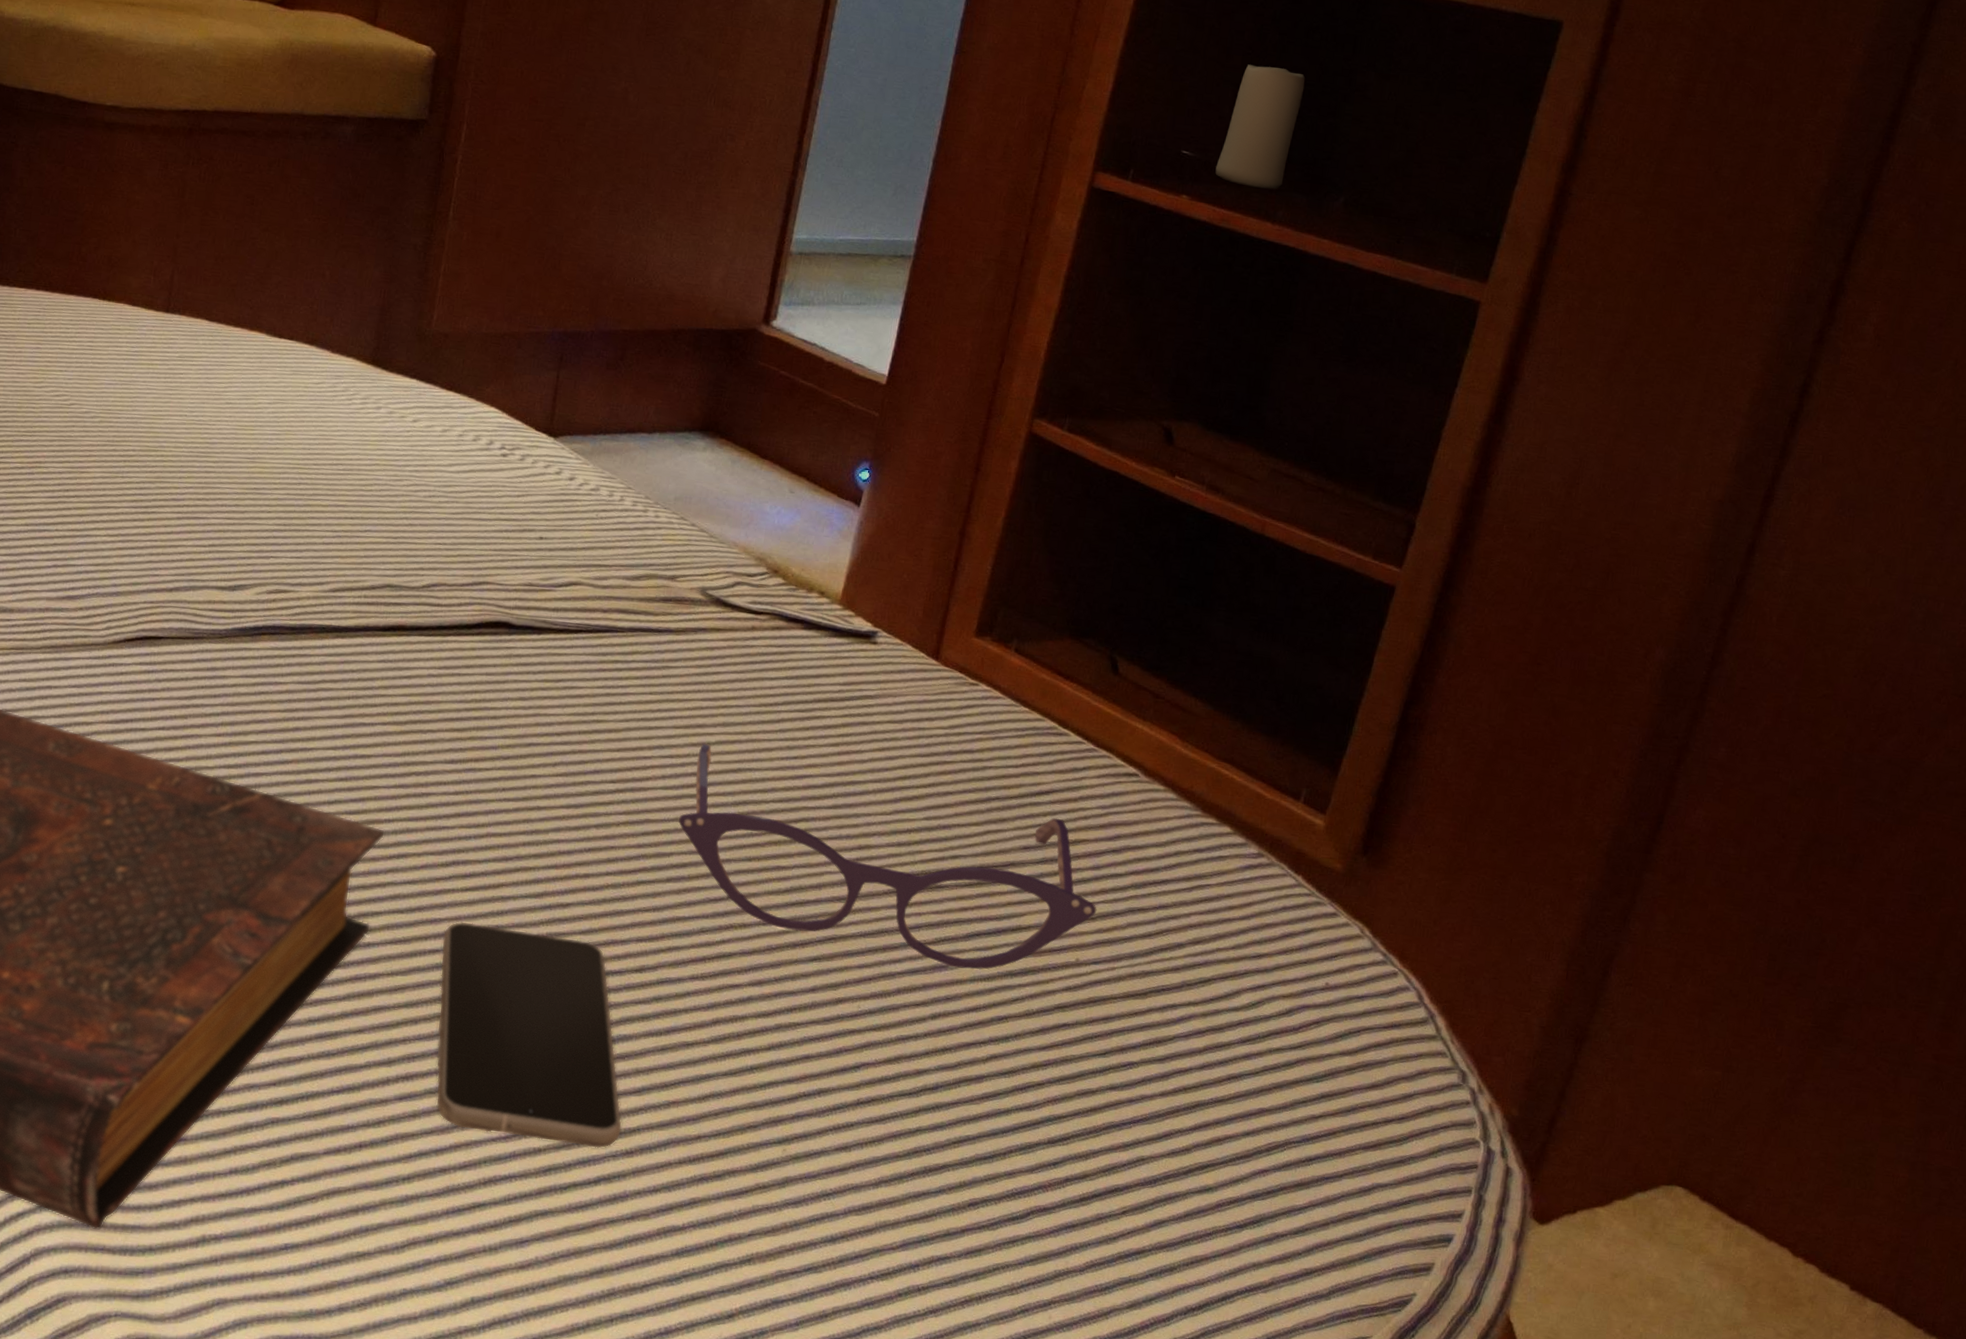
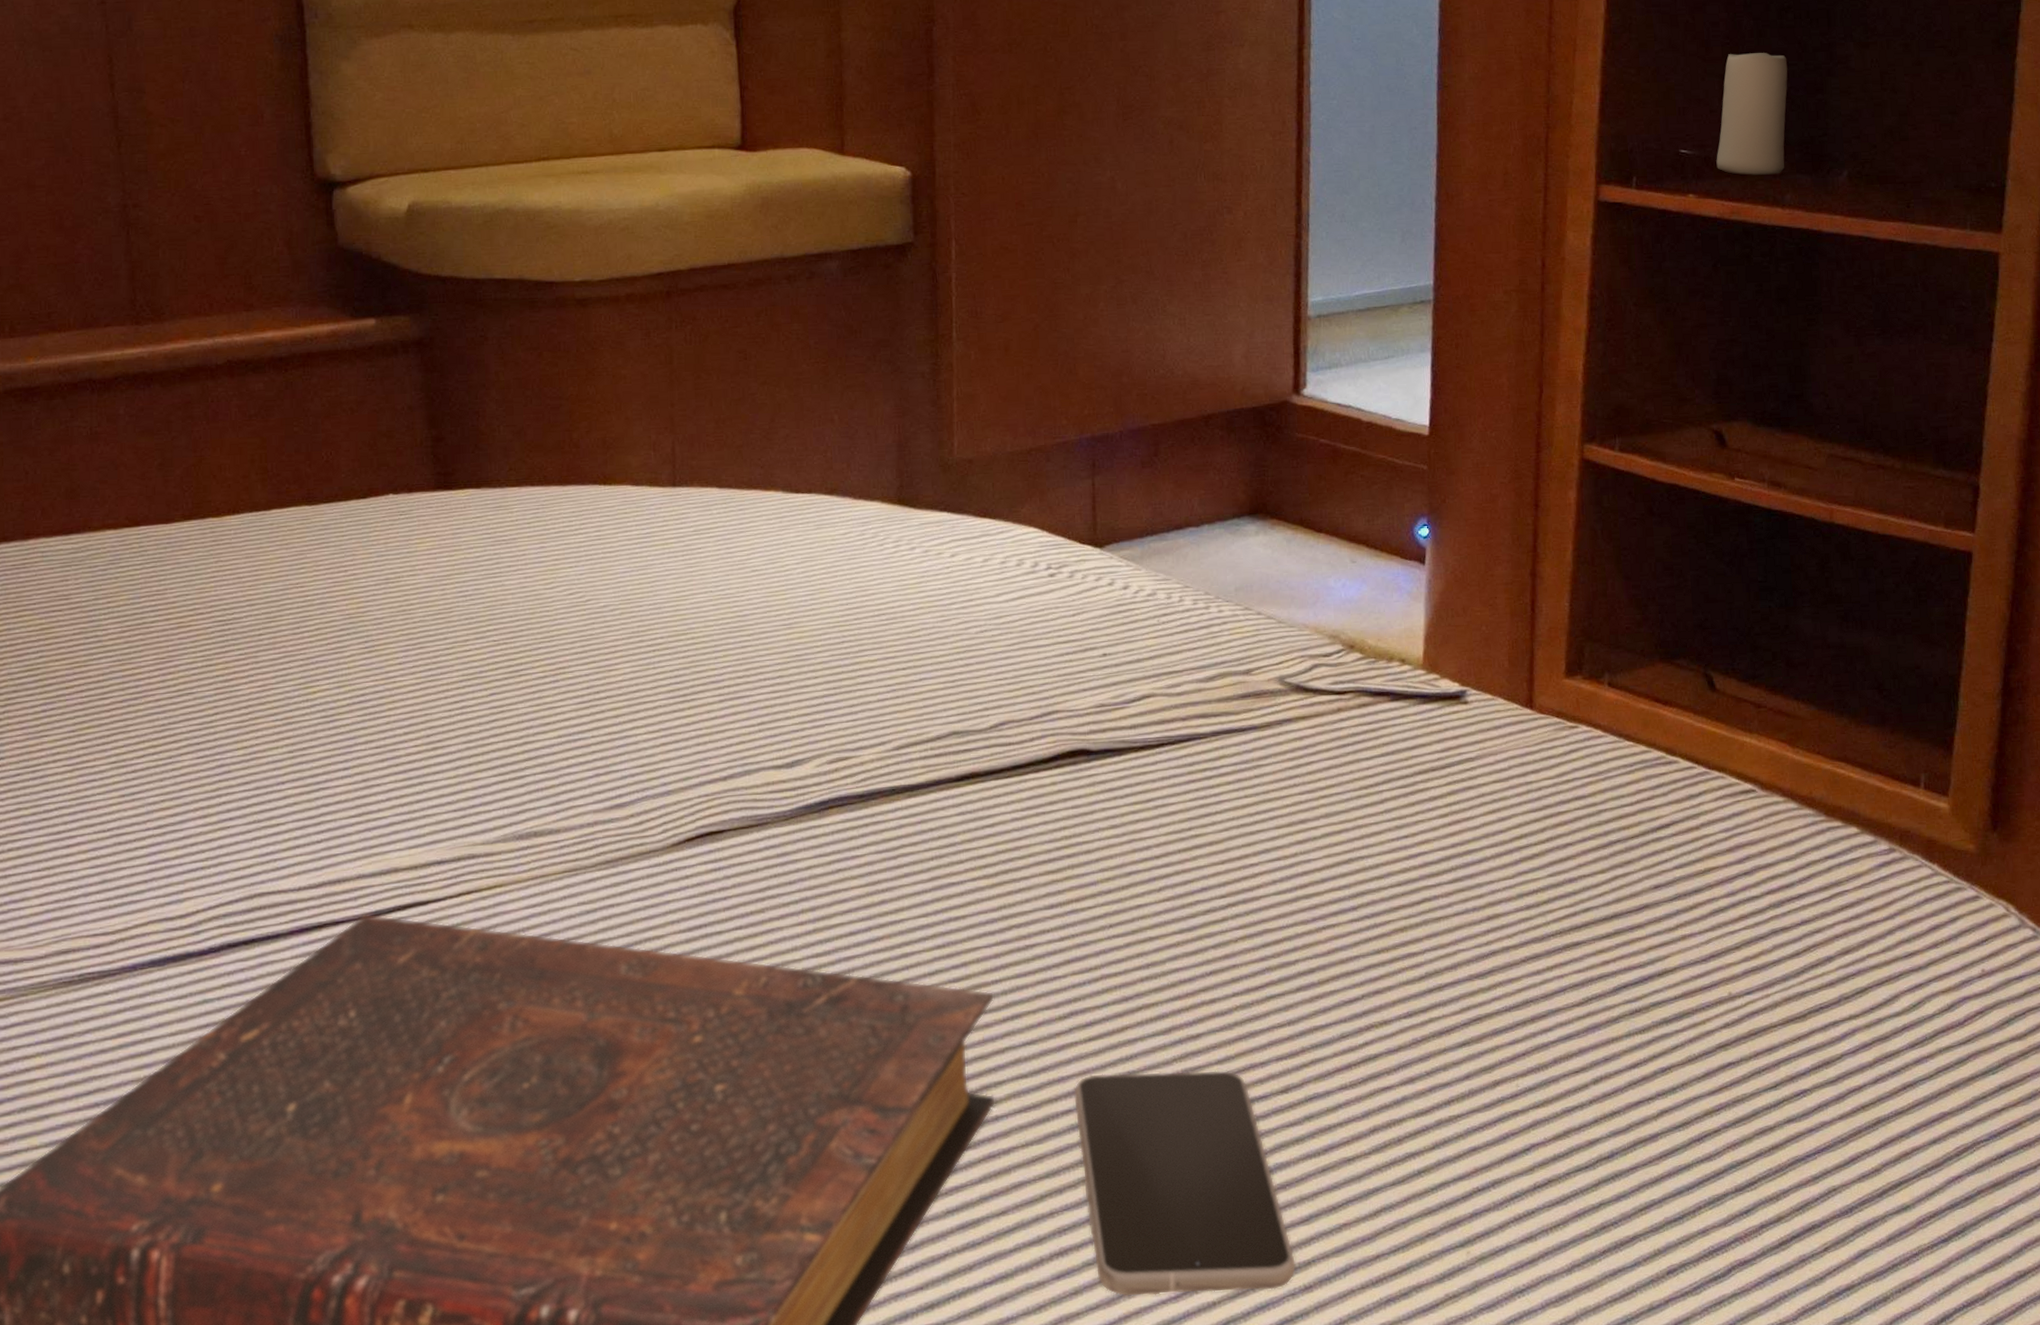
eyeglasses: present [678,743,1097,970] -> none [1297,838,1740,1026]

